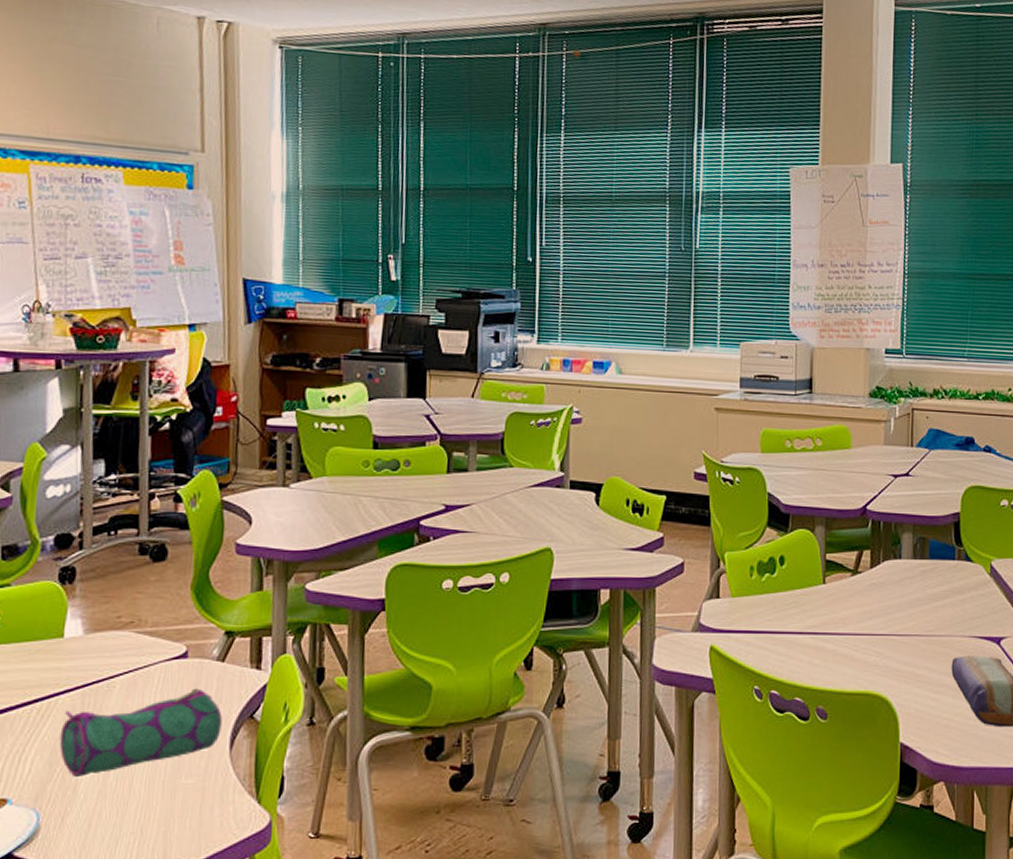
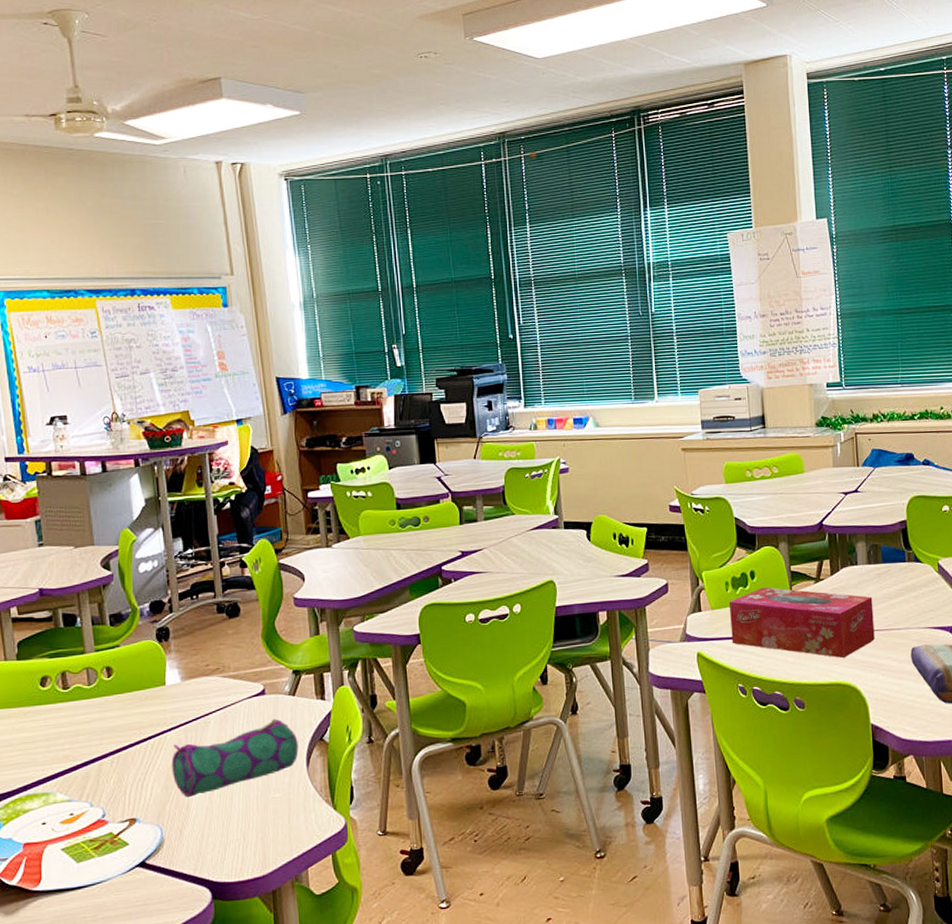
tissue box: none [751,575,915,664] -> present [728,587,875,658]

